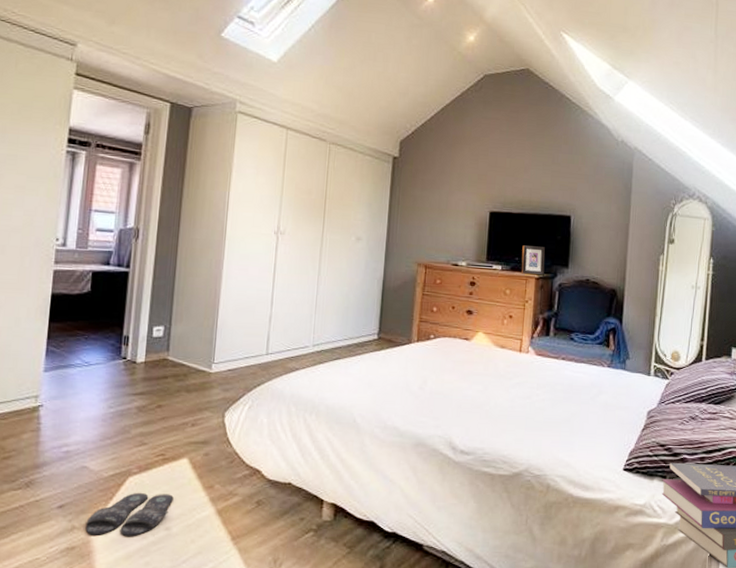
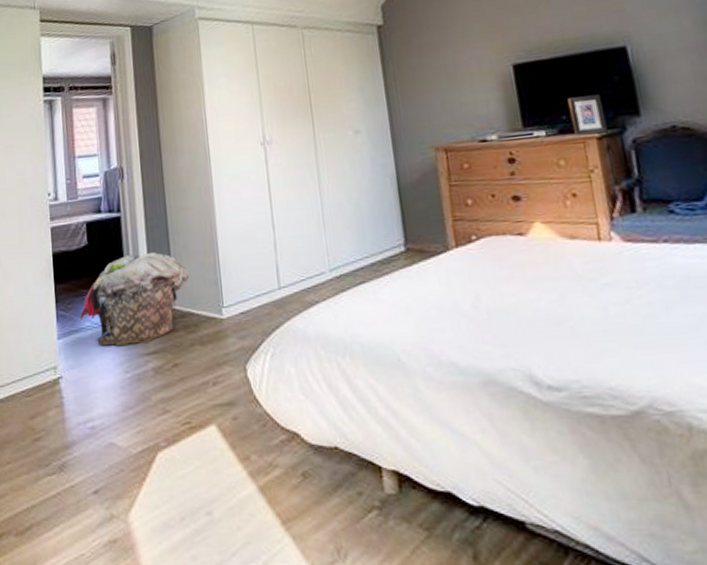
laundry basket: none [70,306,187,385] -> present [79,251,190,347]
slippers: present [85,492,174,537] -> none [123,470,209,526]

